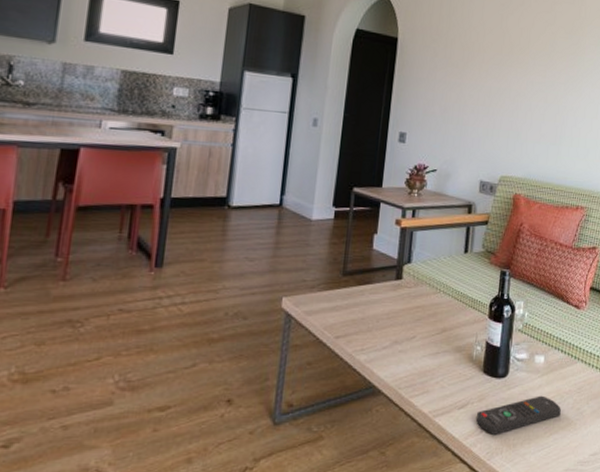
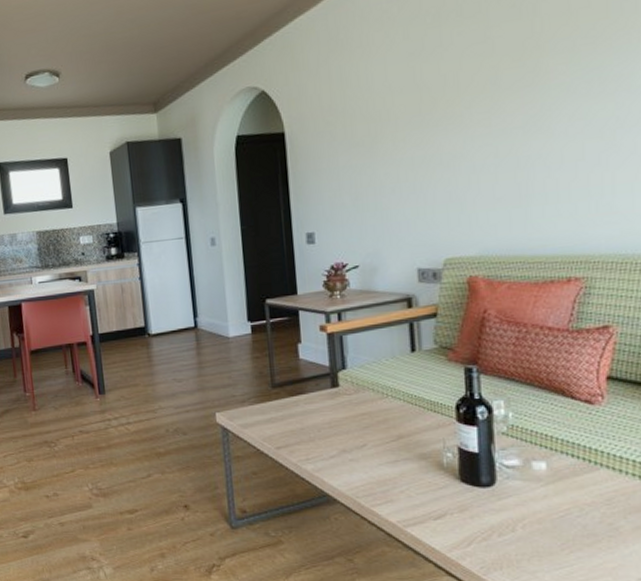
remote control: present [476,395,561,435] -> none [460,507,583,548]

